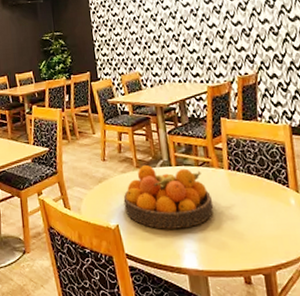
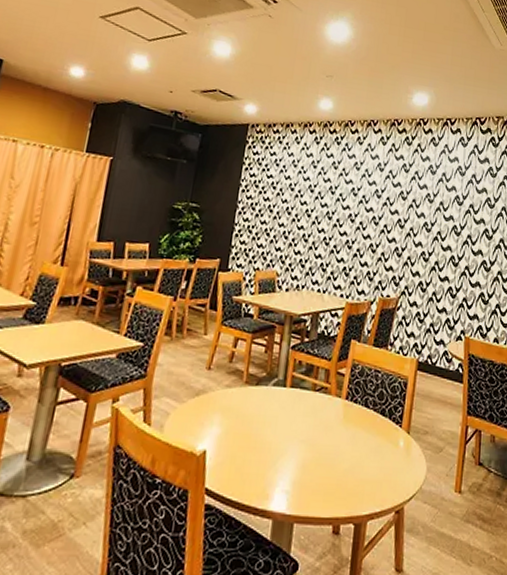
fruit bowl: present [123,165,214,229] -> none [218,382,321,463]

